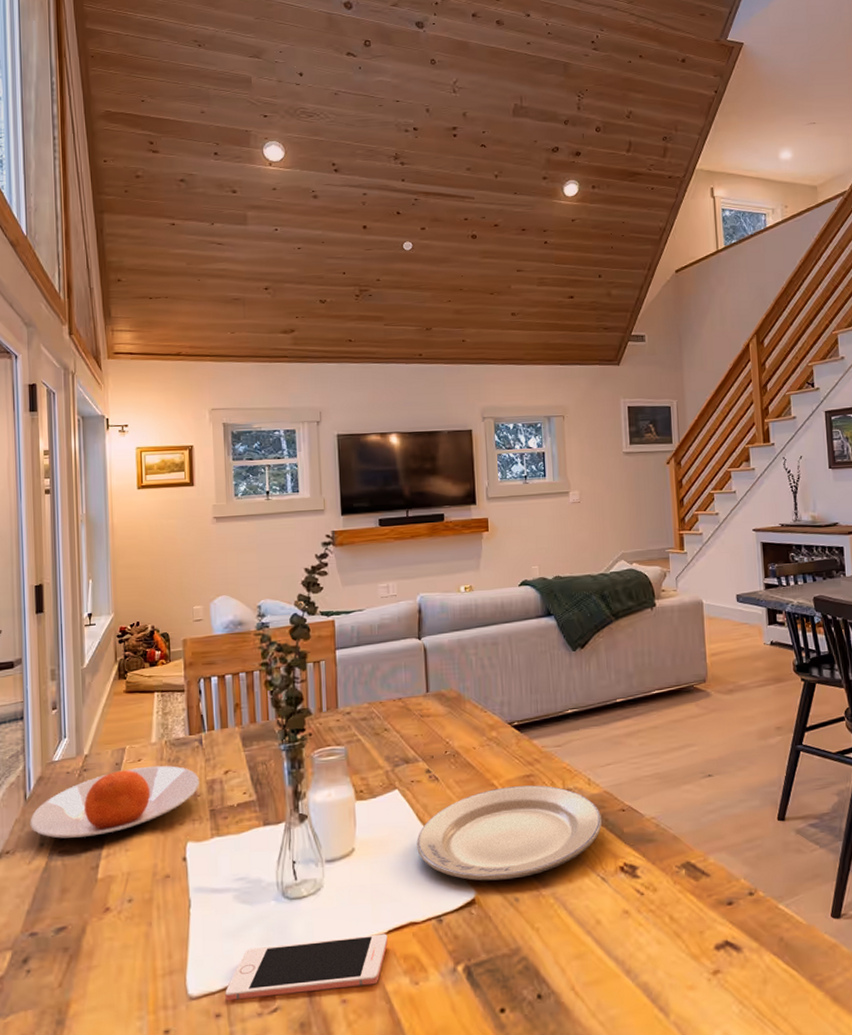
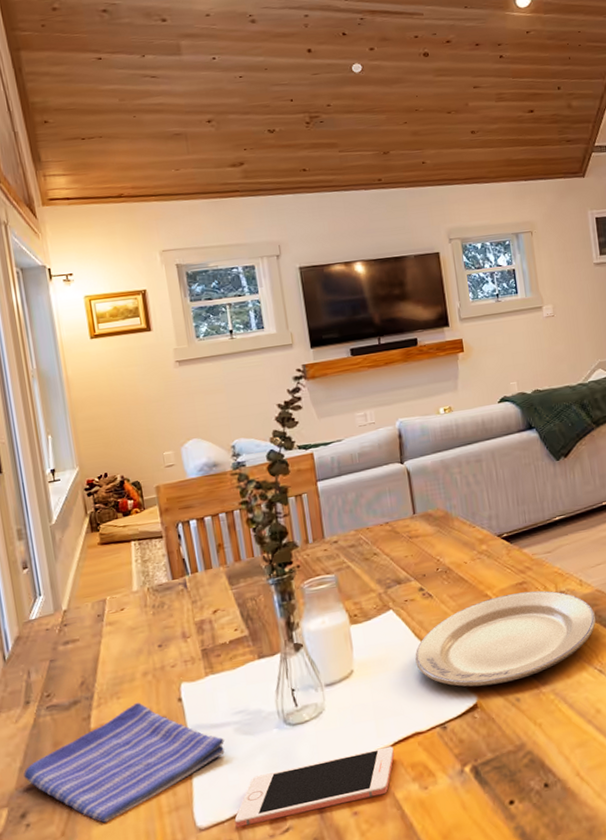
plate: present [30,765,200,839] -> none [12,611,189,695]
dish towel: none [30,857,223,978] -> present [24,702,225,823]

